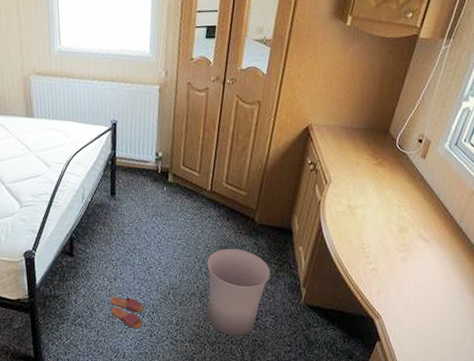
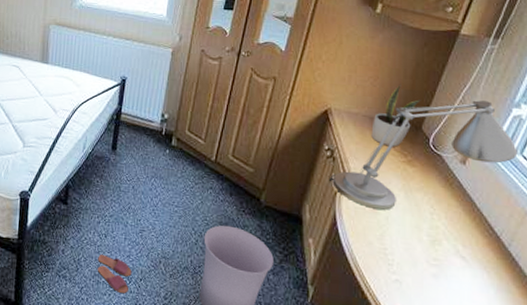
desk lamp: none [313,98,467,211] -> present [328,100,518,210]
potted plant: none [347,92,388,152] -> present [371,84,421,147]

